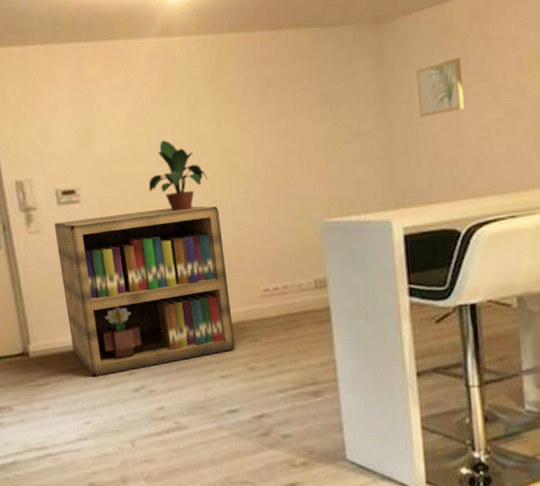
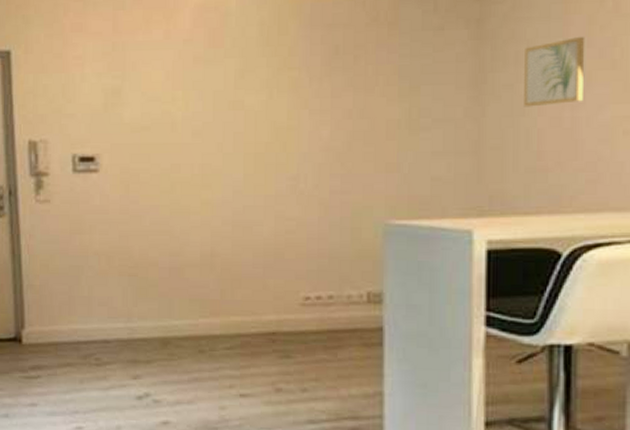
bookshelf: present [54,206,235,376] -> none [66,188,262,376]
potted plant: present [148,140,208,213] -> none [179,109,251,195]

